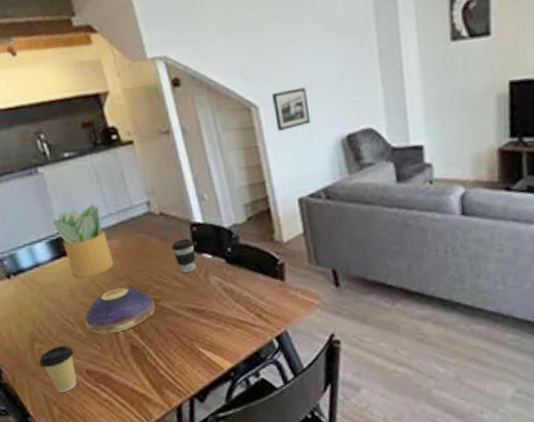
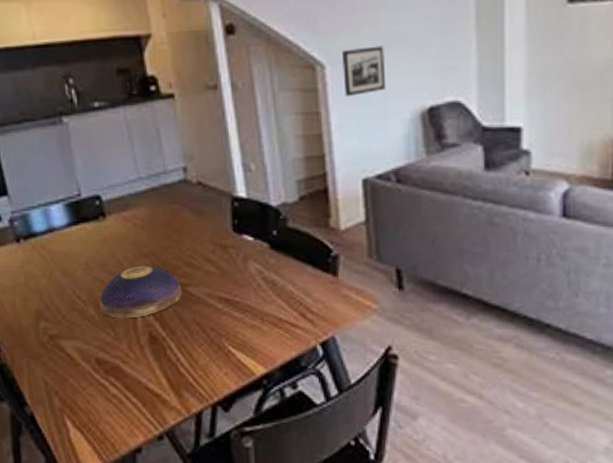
coffee cup: present [39,345,77,393] -> none [43,326,84,382]
potted plant: present [47,203,114,278] -> none [68,164,139,250]
coffee cup: present [171,238,196,274] -> none [207,215,235,257]

